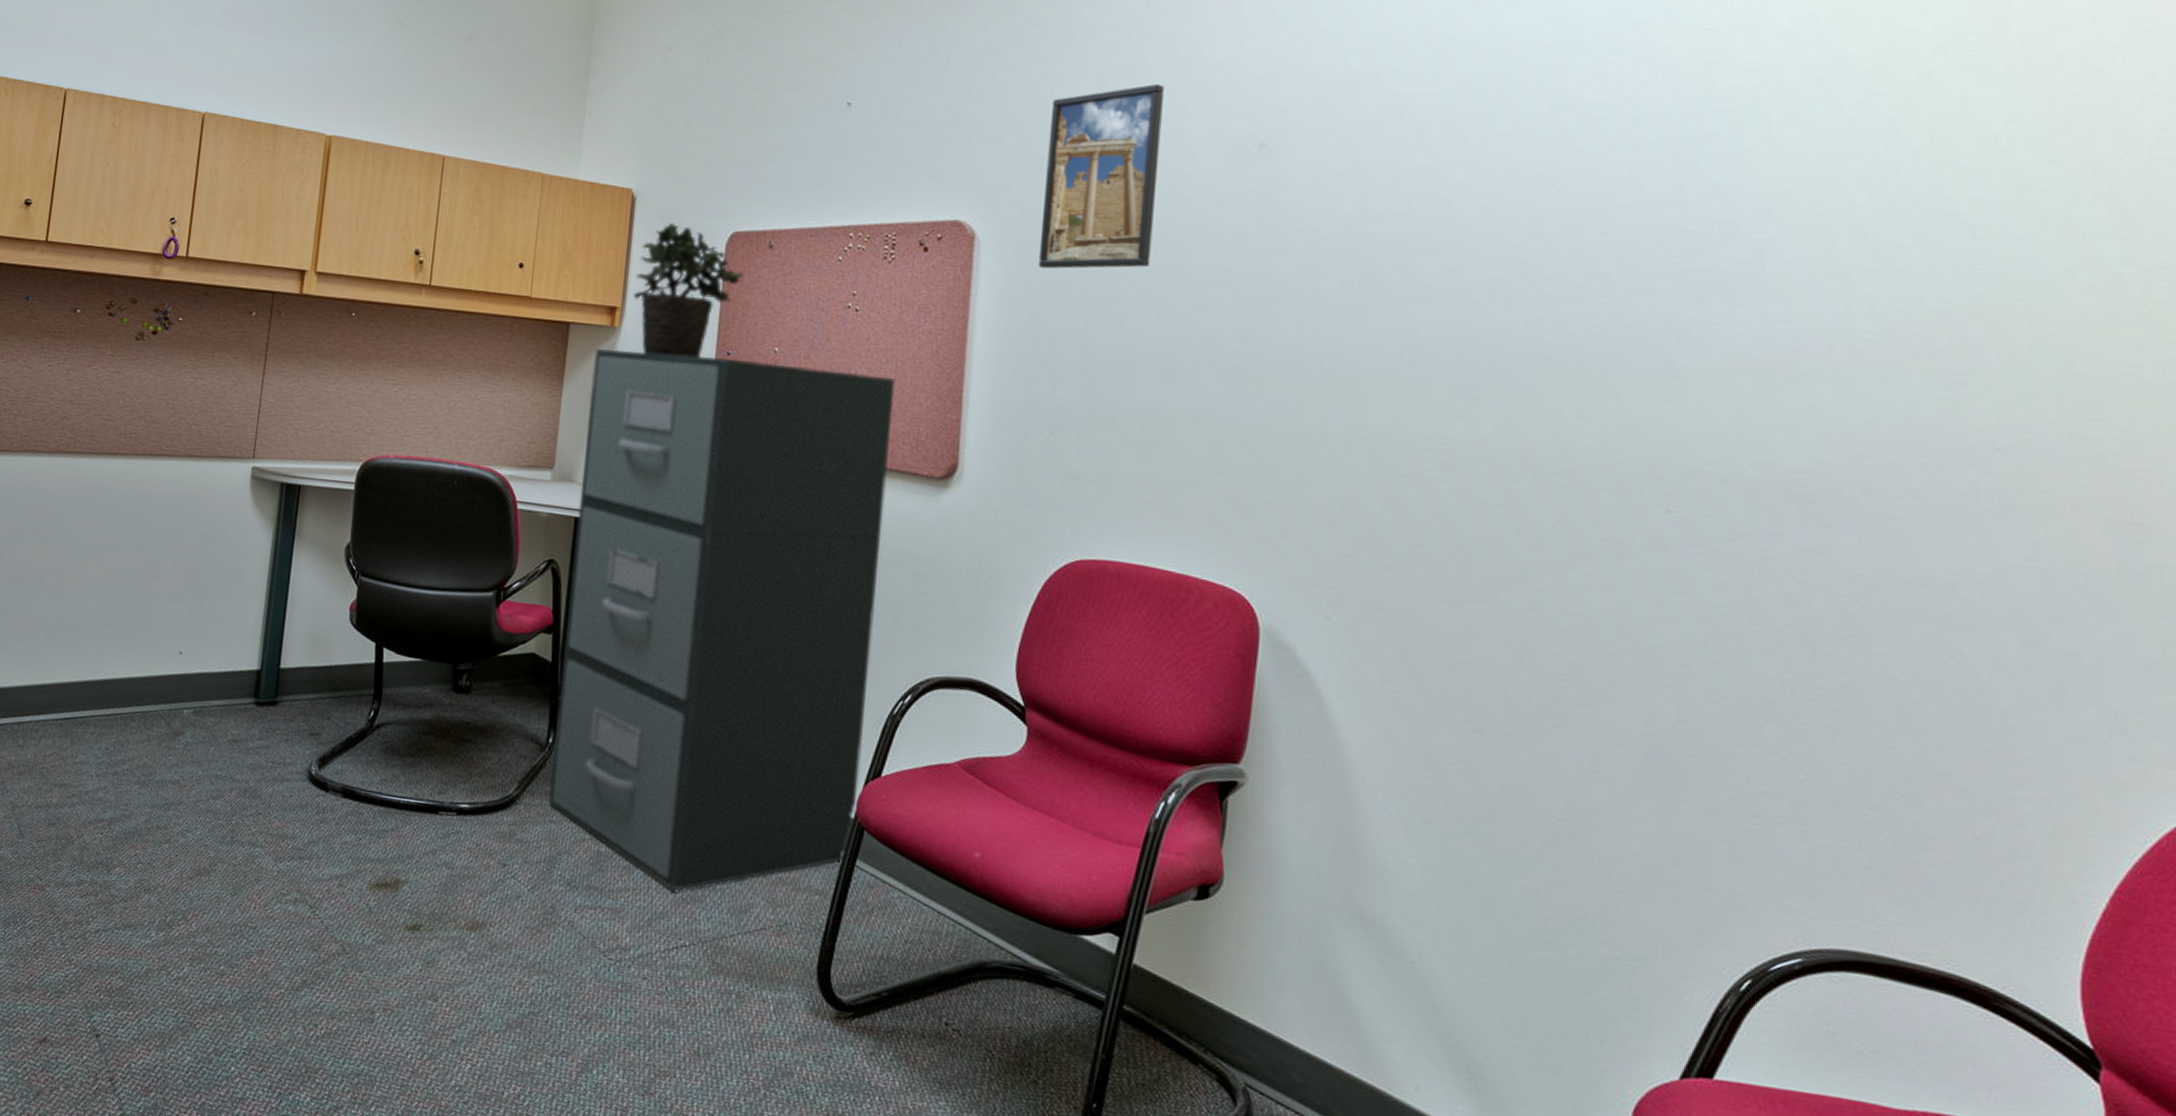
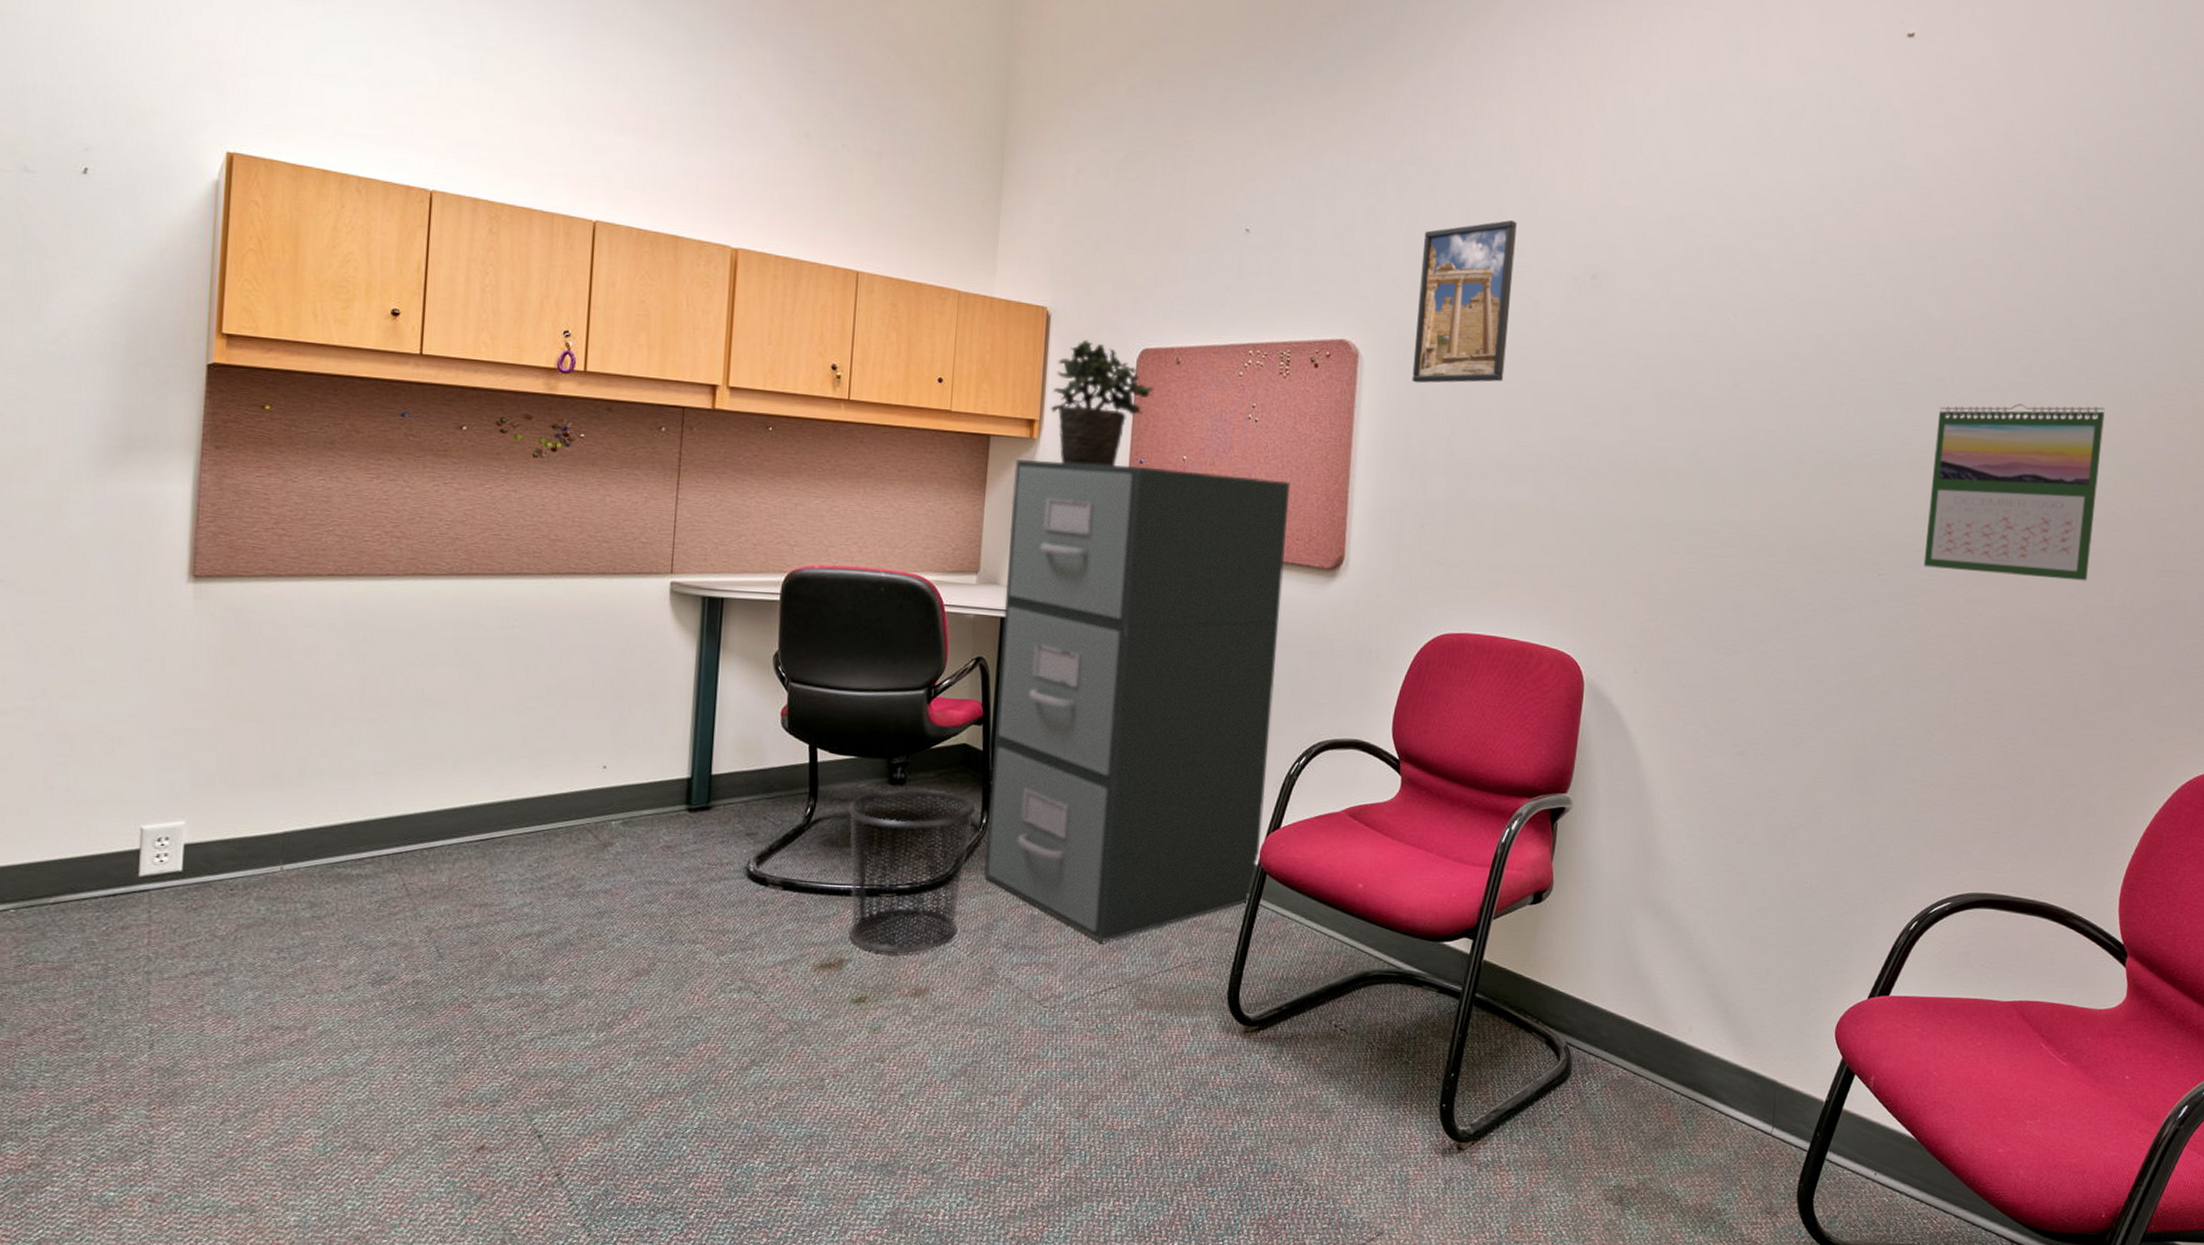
waste bin: none [406,697,542,881] -> present [847,788,976,954]
calendar: none [1733,295,2003,532] -> present [1923,403,2105,581]

